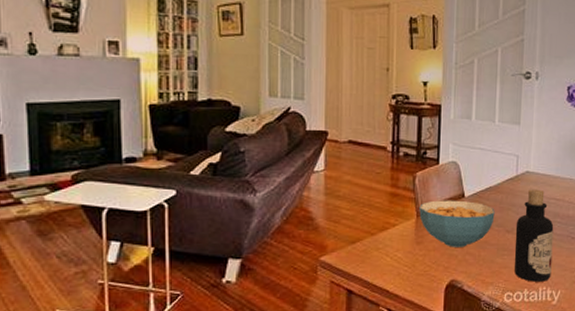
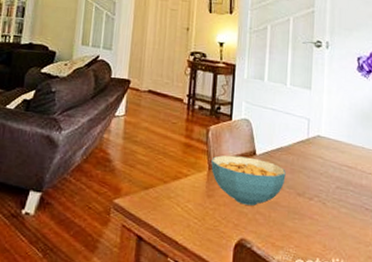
bottle: present [514,189,554,282] -> none [305,153,347,253]

